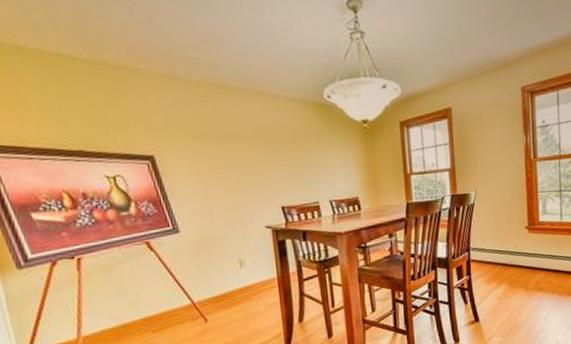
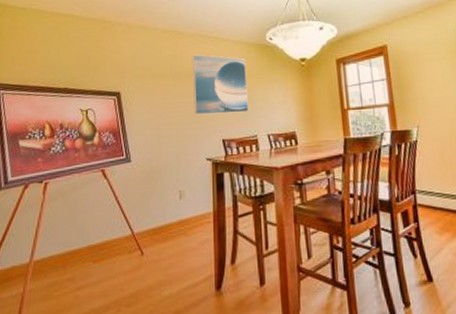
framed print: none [238,112,308,182] -> present [192,54,249,115]

